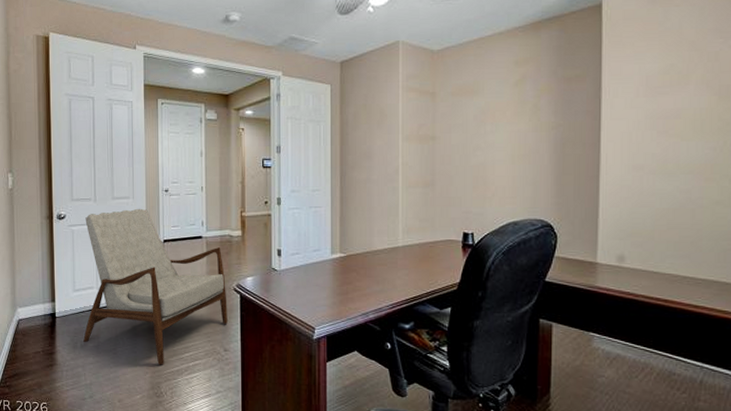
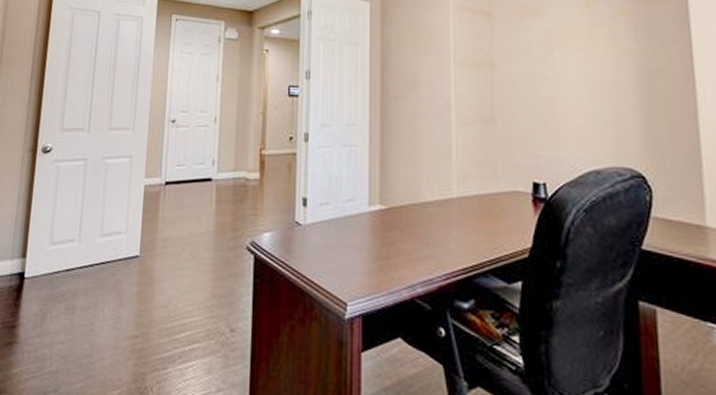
armchair: present [83,208,228,365] -> none [54,141,238,349]

